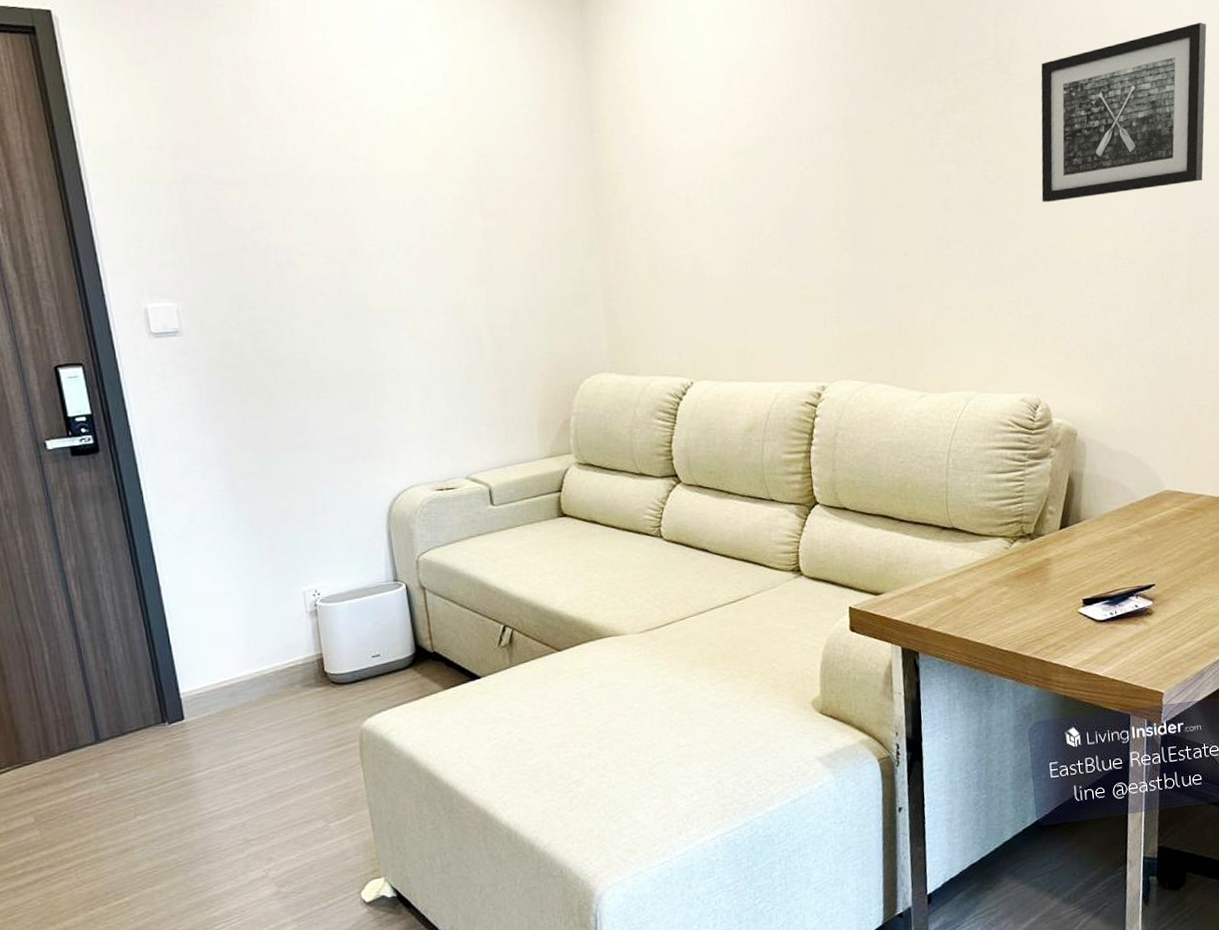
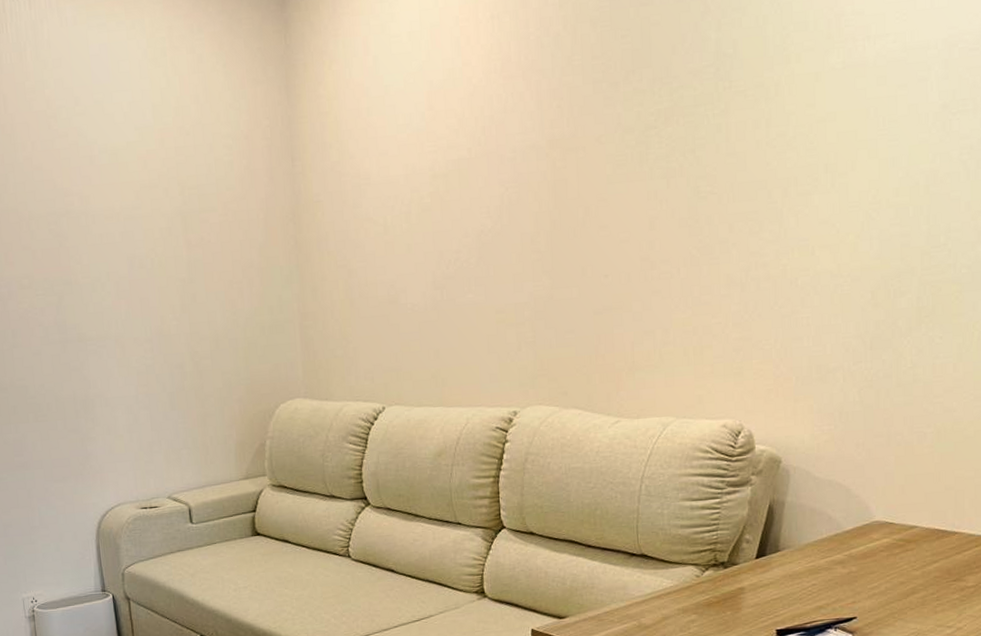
wall art: present [1041,22,1207,203] -> none [758,12,962,219]

